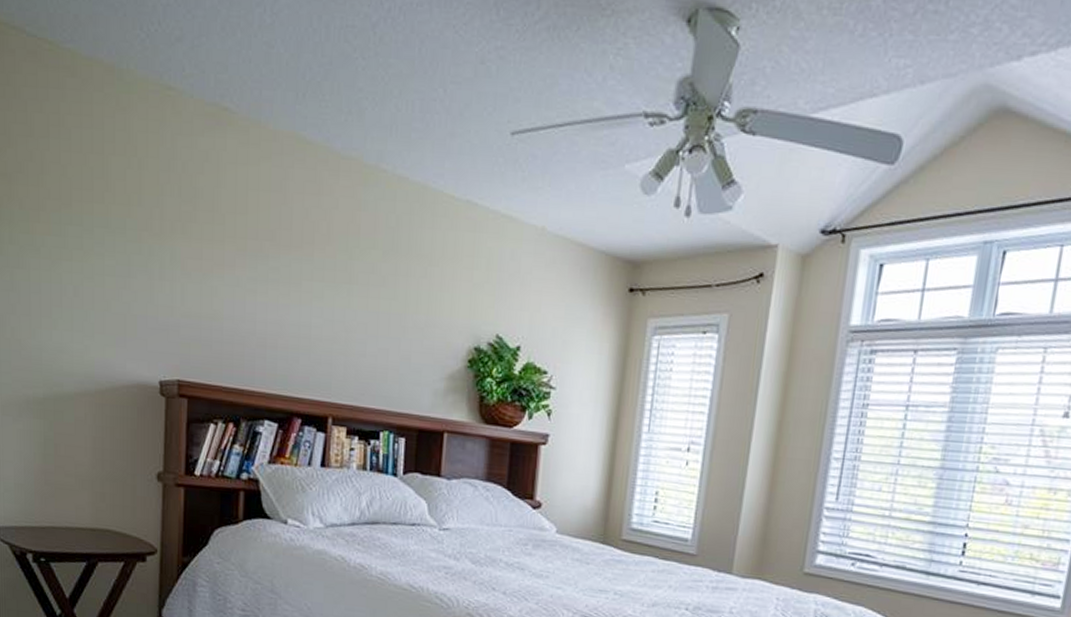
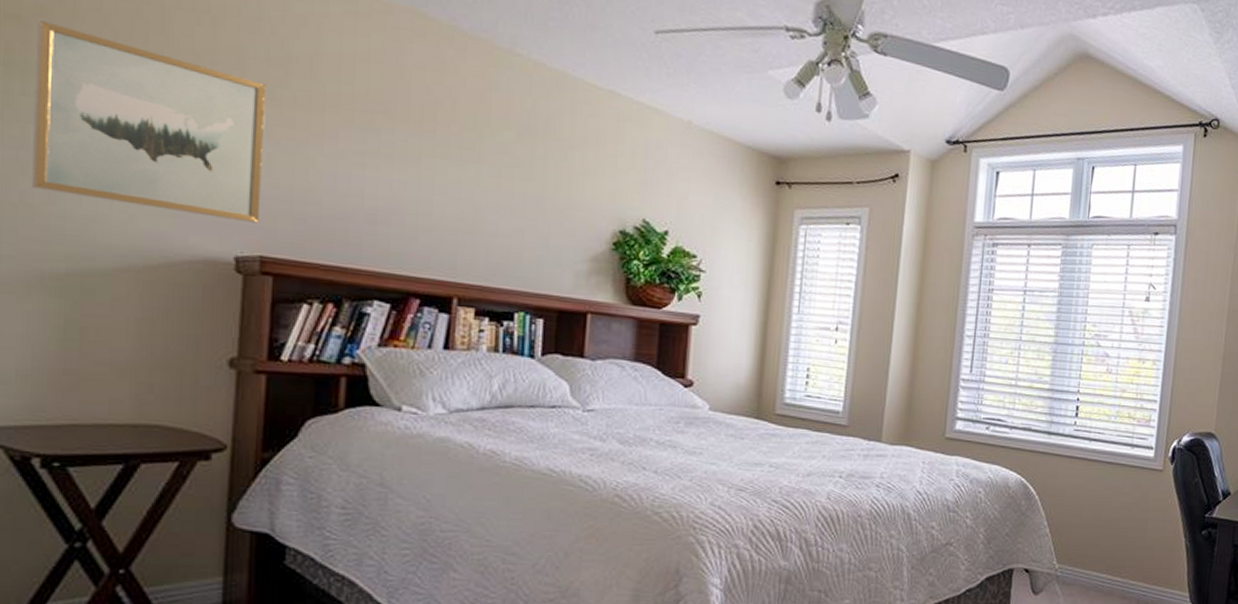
wall art: none [18,177,180,350] -> present [31,21,267,223]

